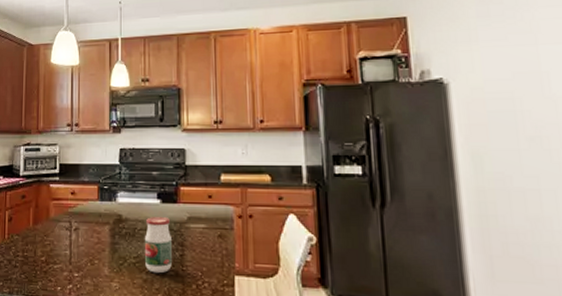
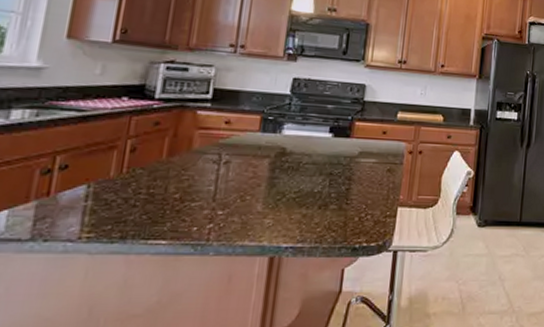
jar: present [144,217,172,274] -> none [306,151,340,208]

